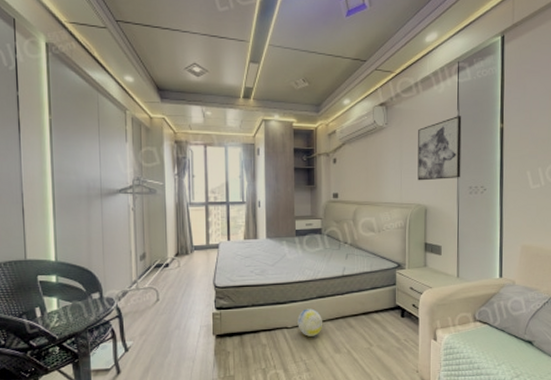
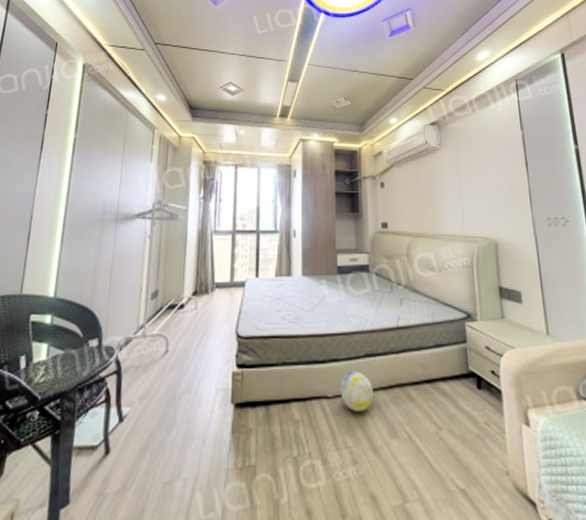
wall art: present [418,116,462,181] -> none [477,136,535,210]

